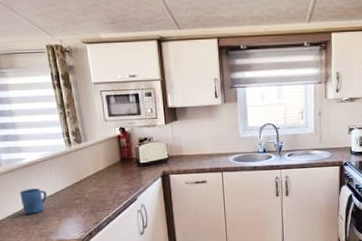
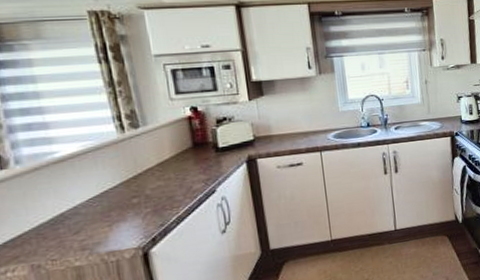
mug: present [19,188,48,214] -> none [50,188,92,223]

